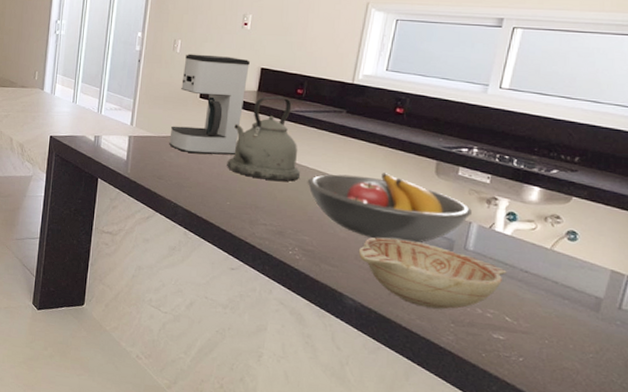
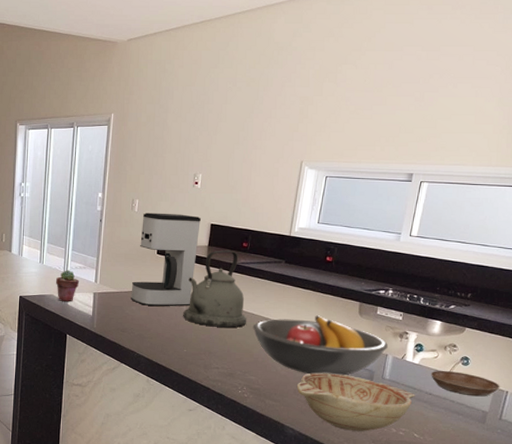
potted succulent: none [89,111,115,144] -> present [56,270,80,301]
saucer: none [526,244,619,280] -> present [430,370,500,397]

